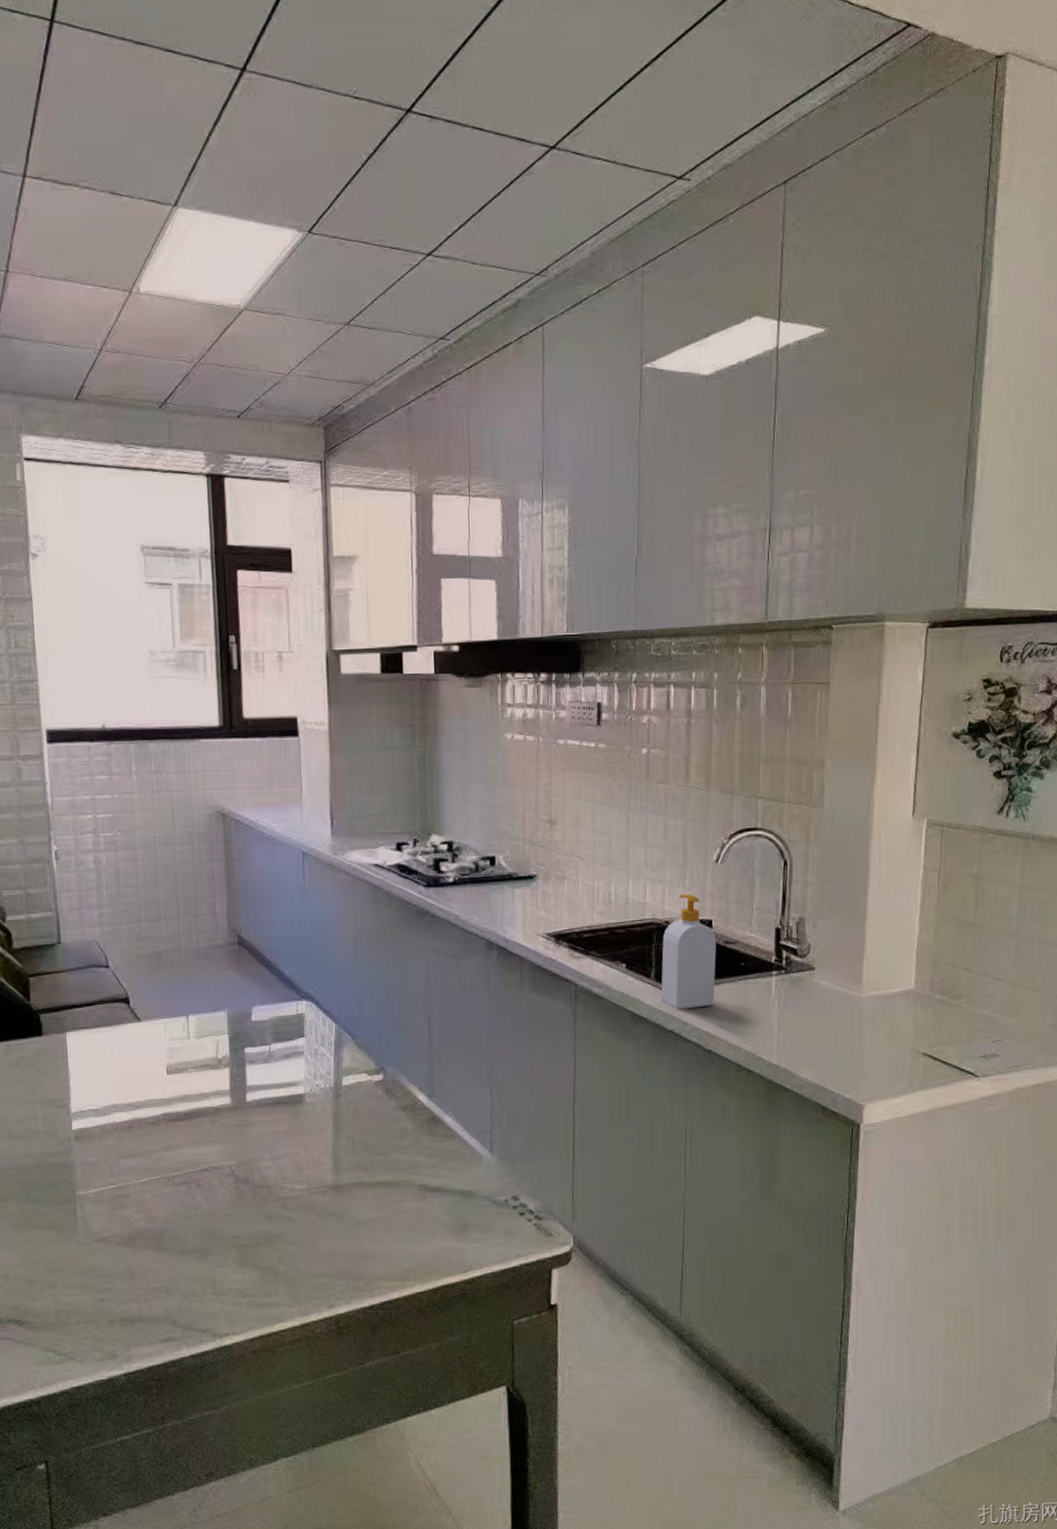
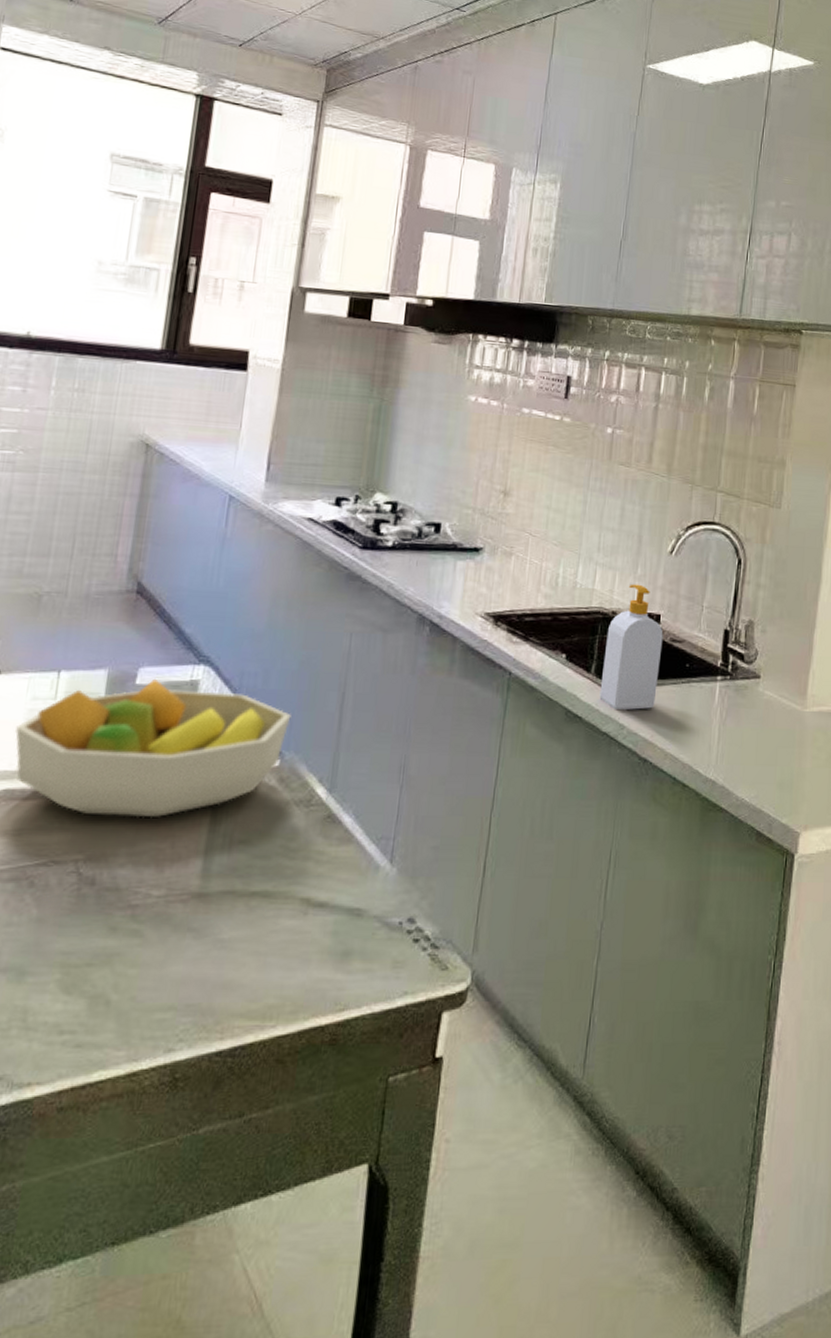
fruit bowl: none [162,1015,387,1130] -> present [15,678,291,818]

